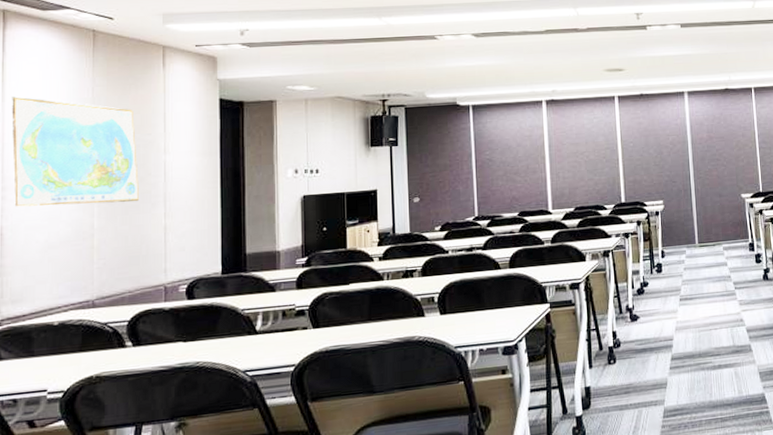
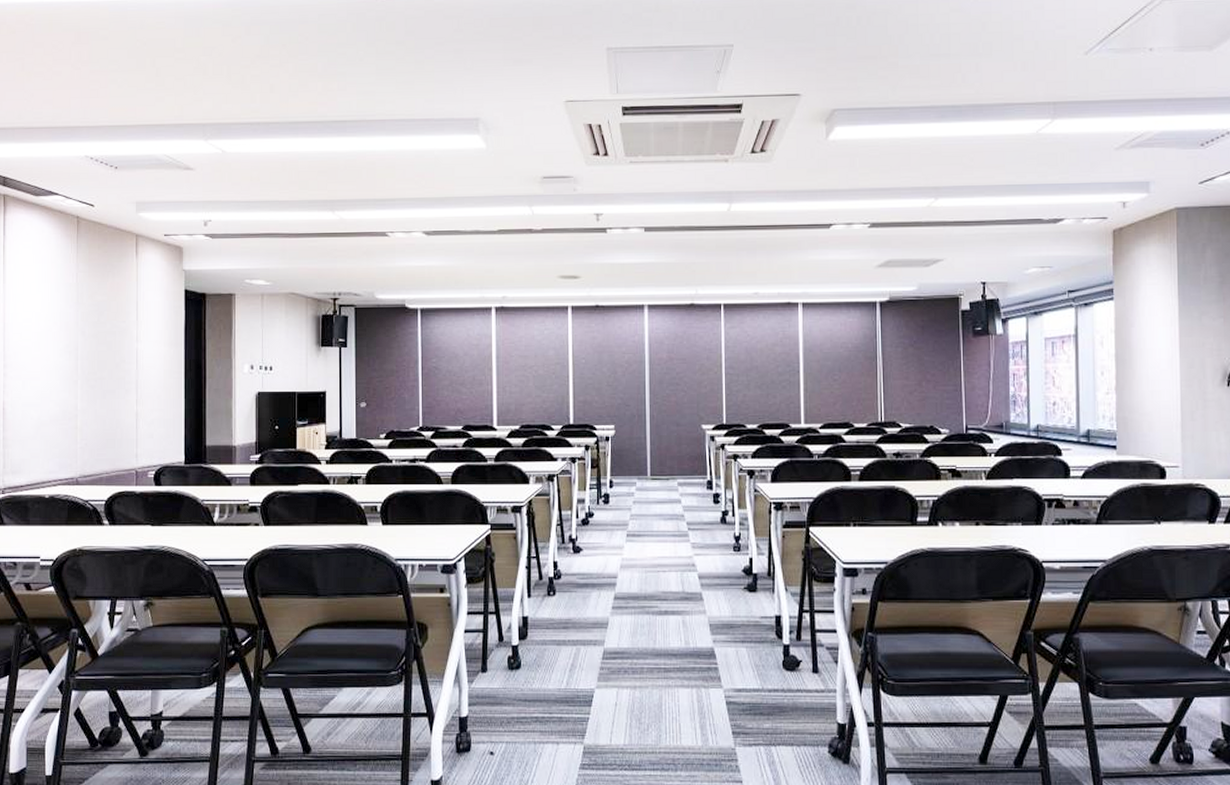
world map: present [11,96,139,207] -> none [11,279,115,387]

